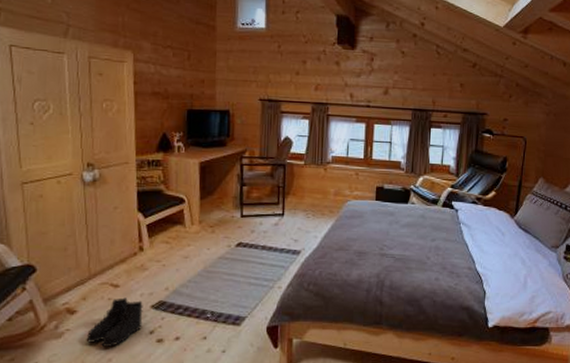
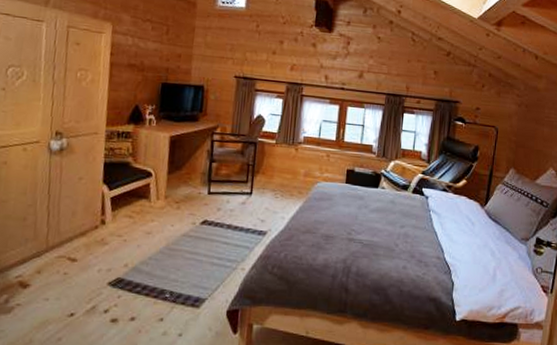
boots: present [86,297,143,347] -> none [36,272,100,325]

